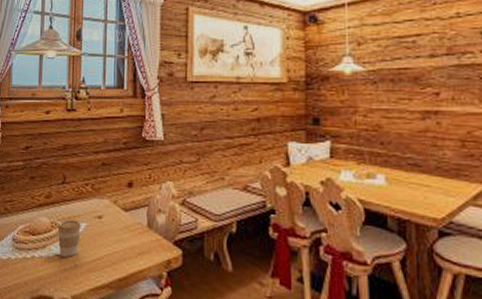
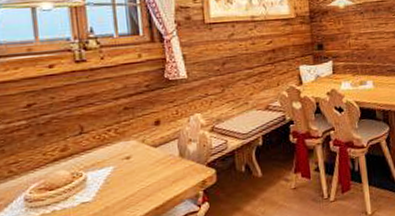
coffee cup: present [57,219,82,257] -> none [80,165,109,203]

